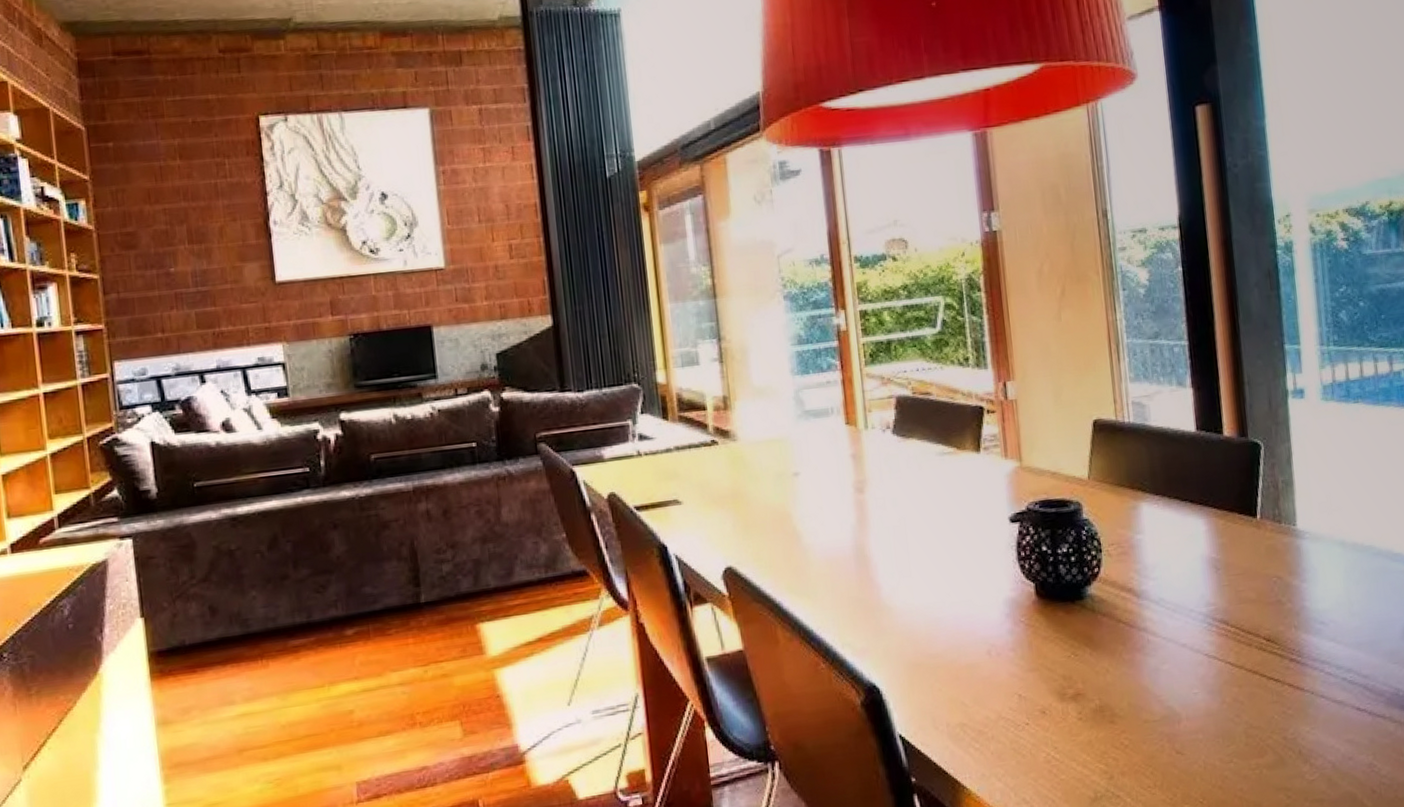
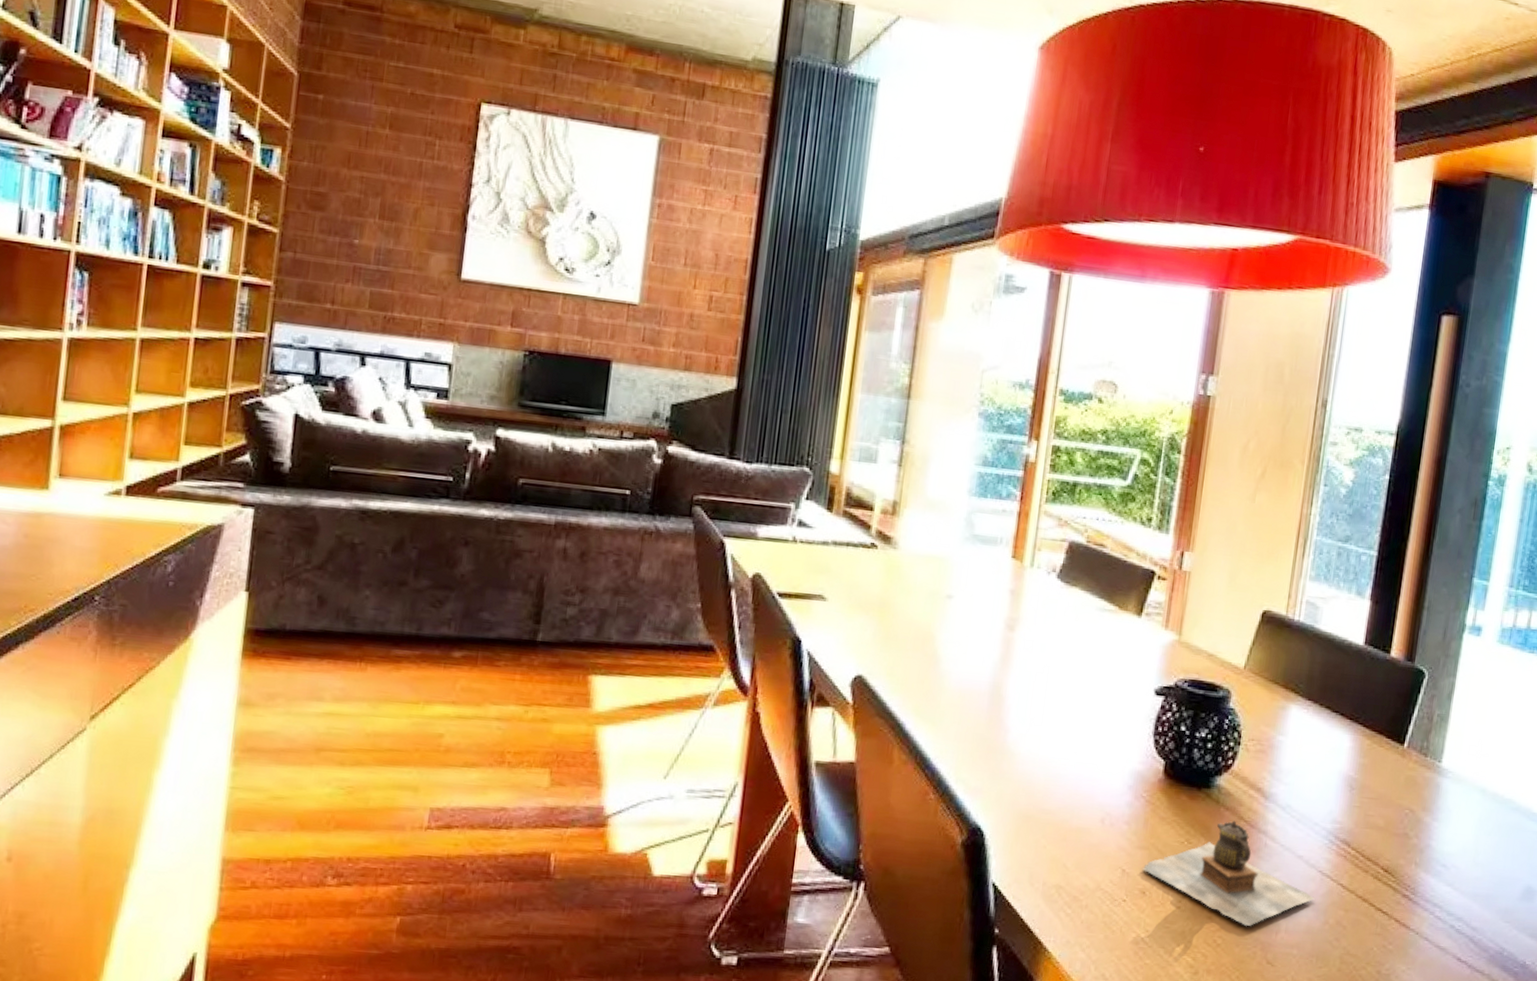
teapot: none [1037,624,1207,722] -> present [1142,820,1315,926]

